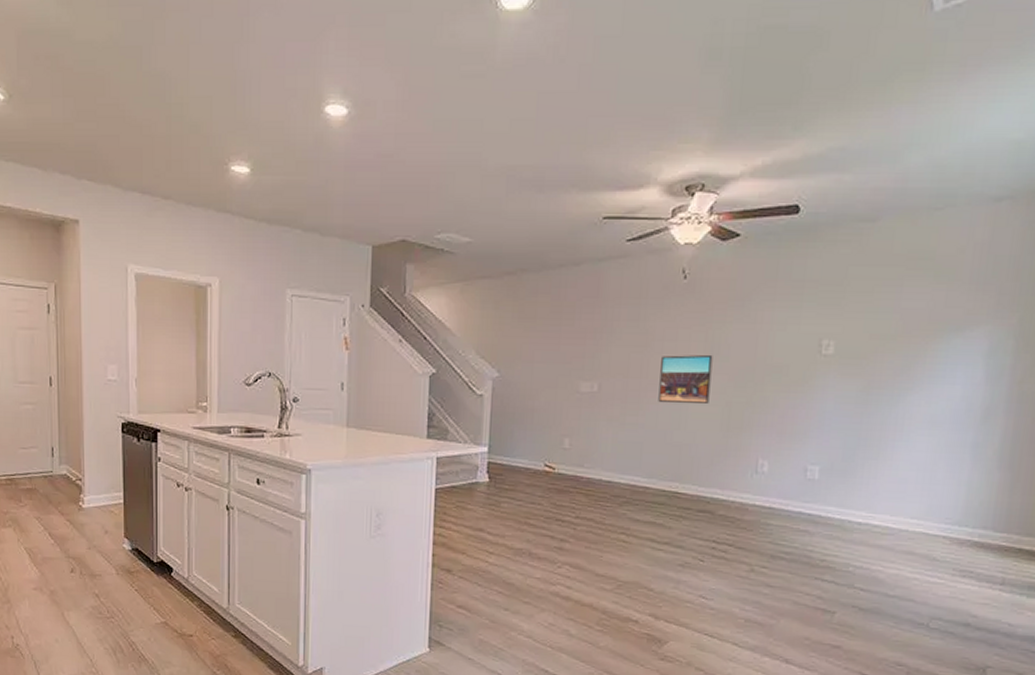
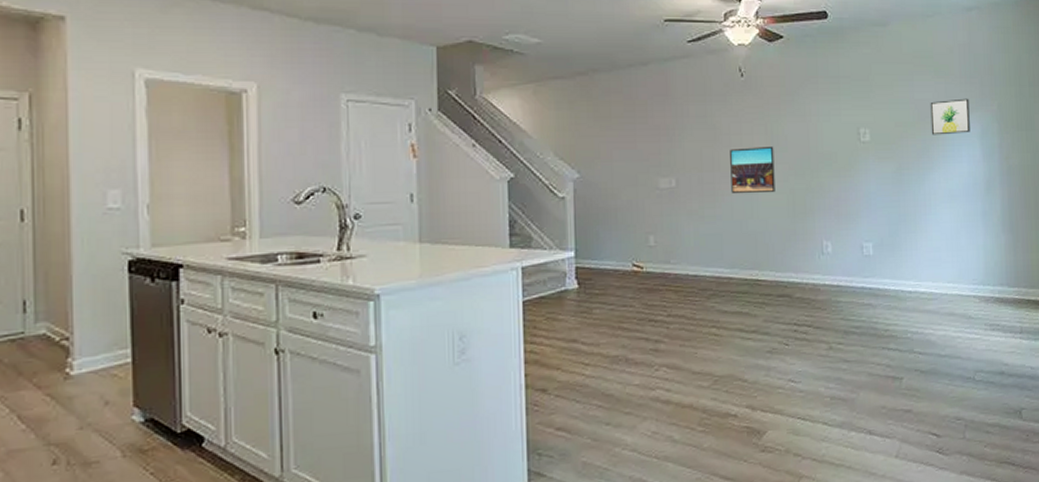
wall art: none [917,309,978,352] -> present [930,98,970,135]

